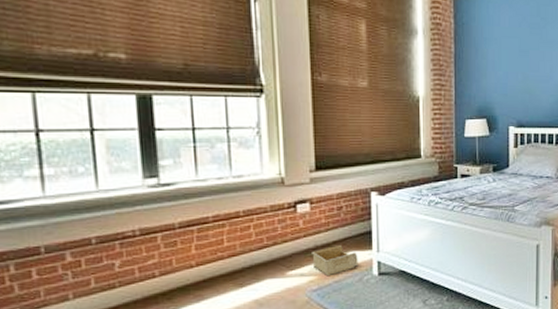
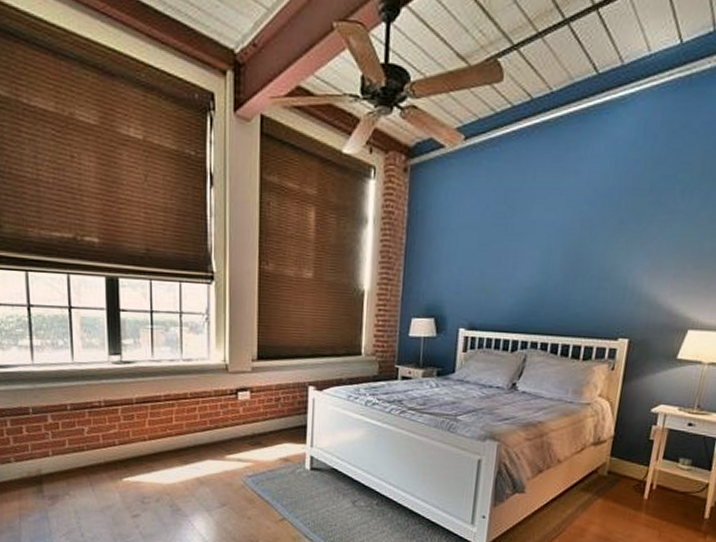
storage bin: present [312,244,358,275] -> none [249,435,292,464]

